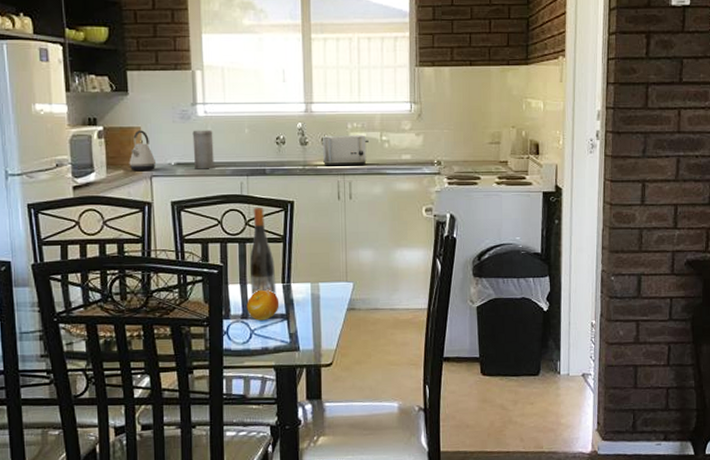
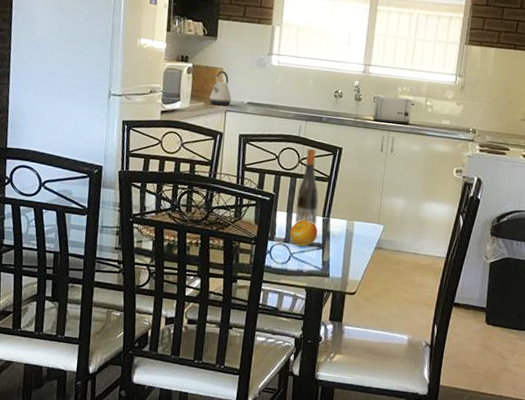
canister: present [192,130,214,169] -> none [263,76,283,112]

